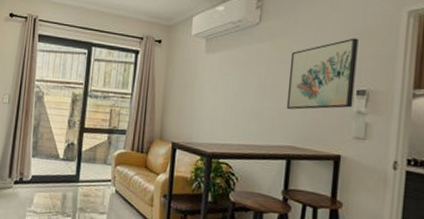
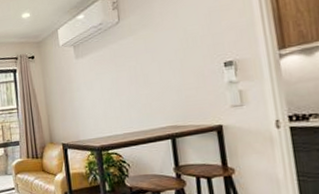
wall art: present [286,38,359,110] -> none [155,15,223,93]

